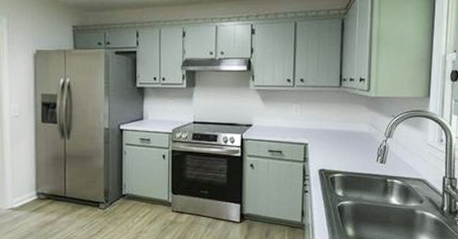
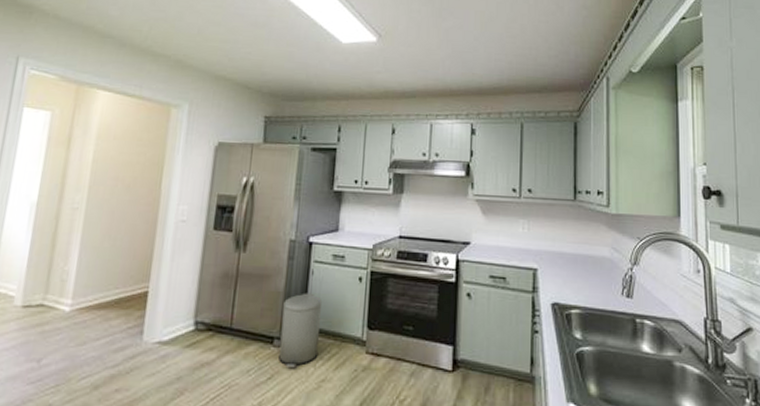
pedal bin: none [104,168,135,223] -> present [279,293,323,367]

